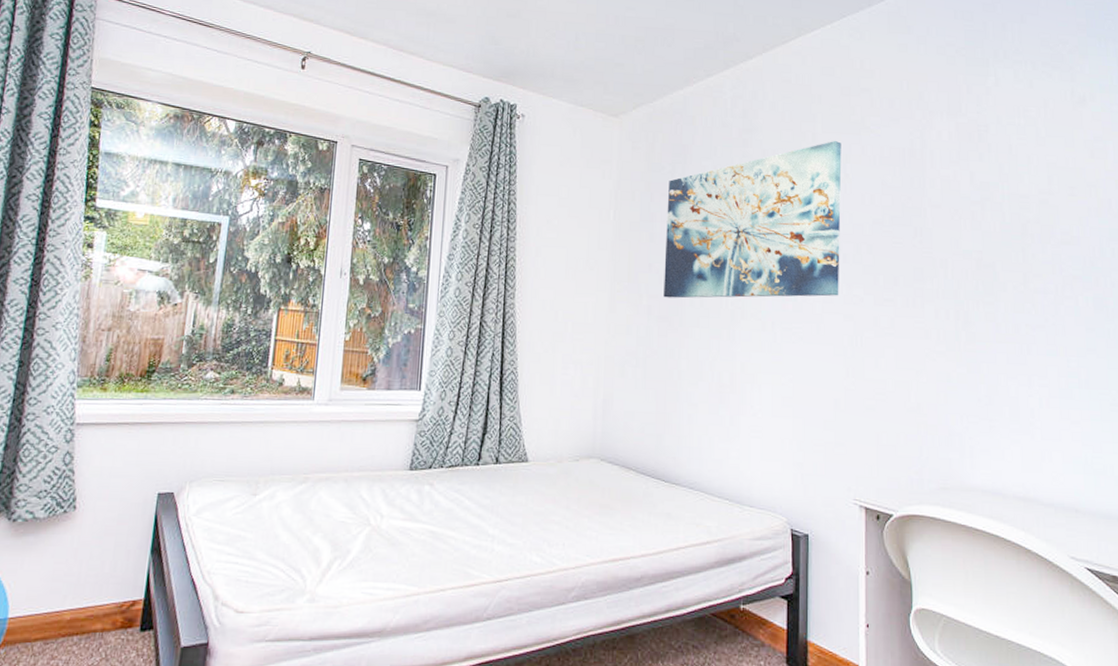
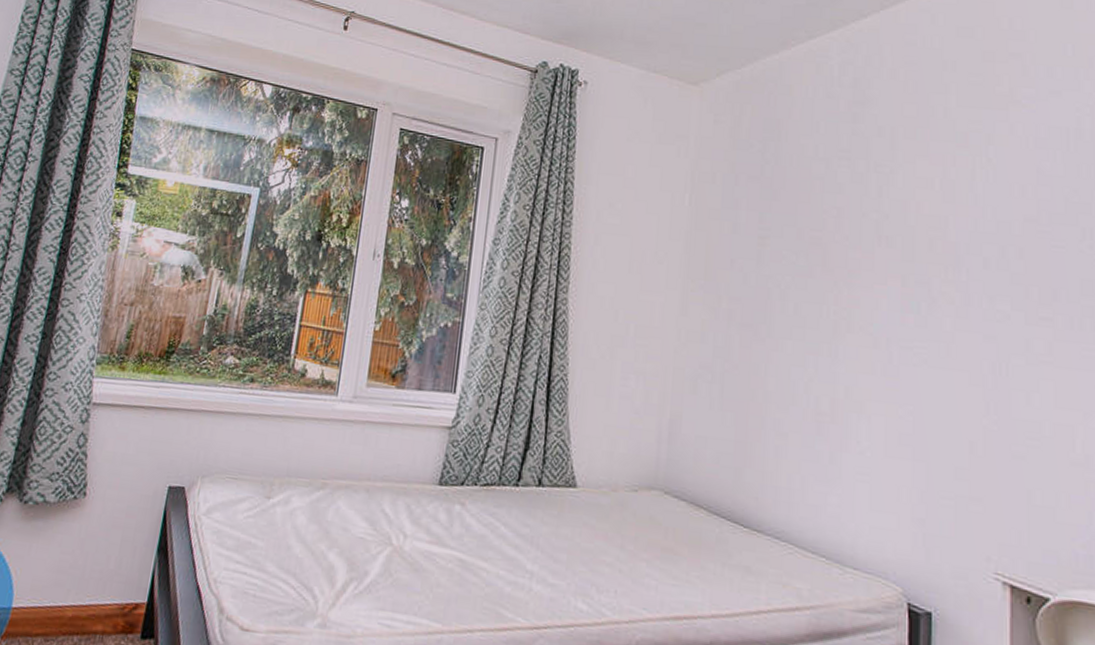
wall art: present [663,141,842,299] -> none [748,117,982,311]

